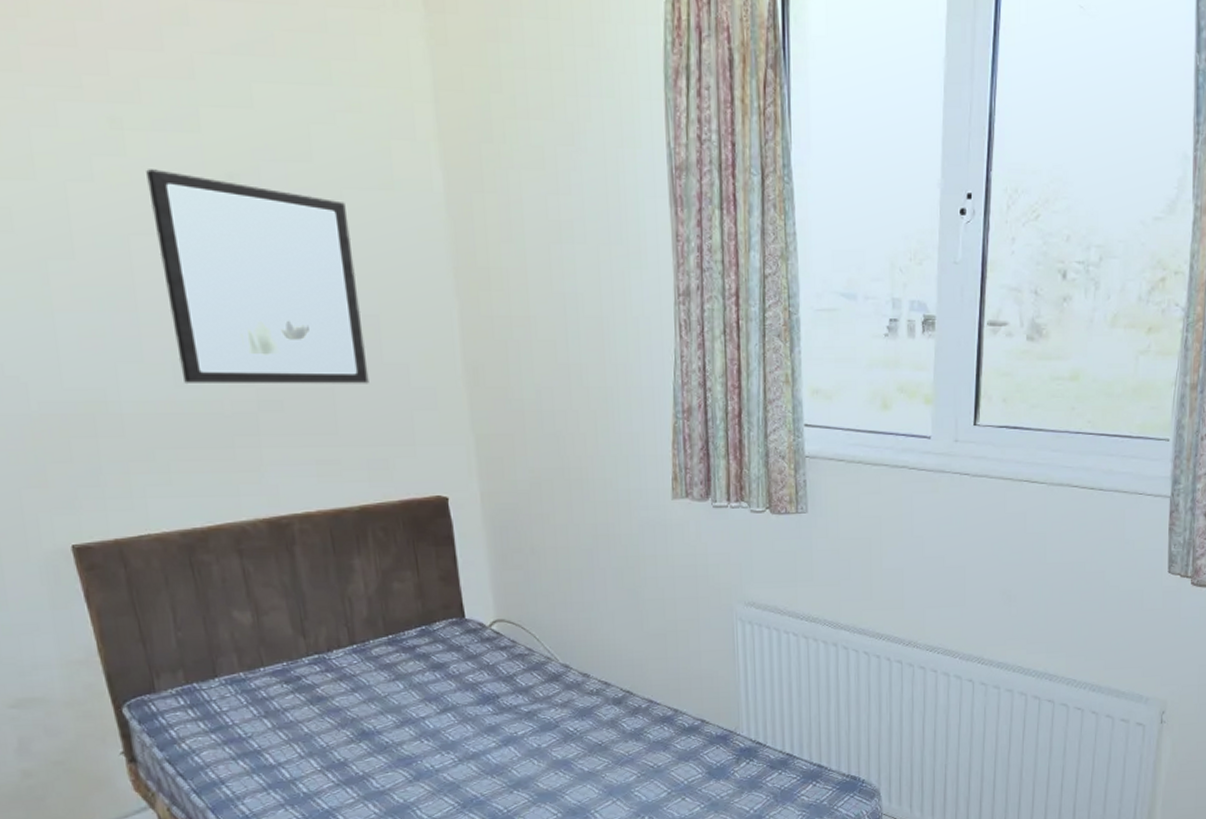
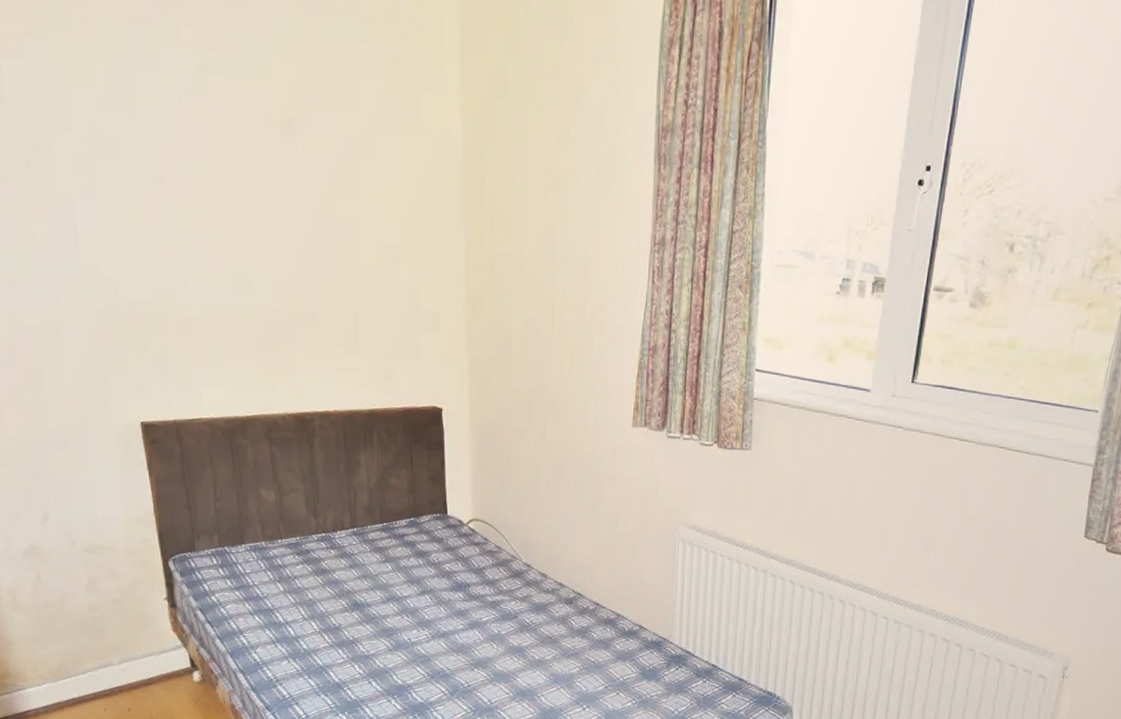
wall art: present [146,169,369,384] -> none [223,109,386,305]

